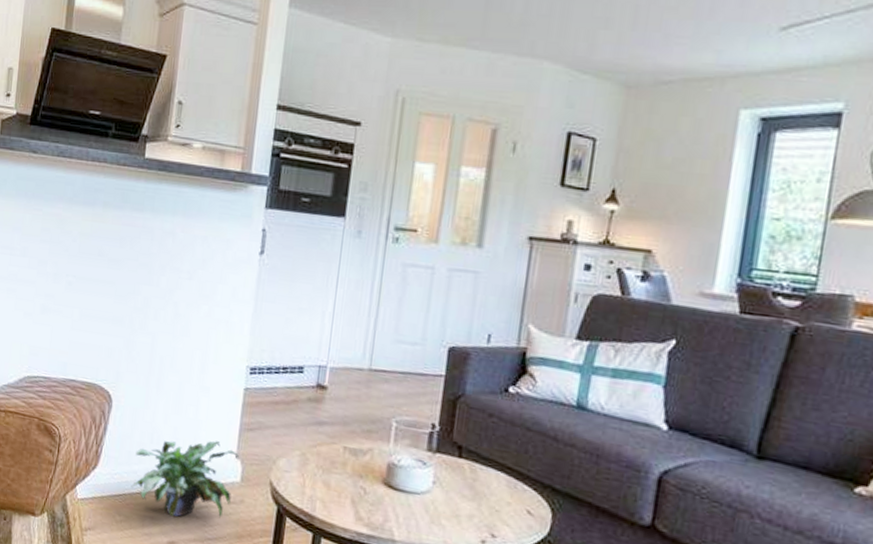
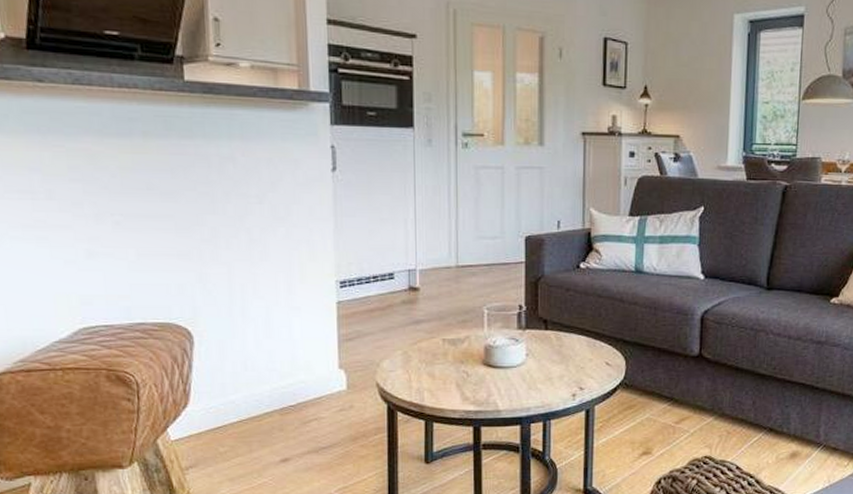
potted plant: present [131,441,239,519] -> none [229,356,341,436]

